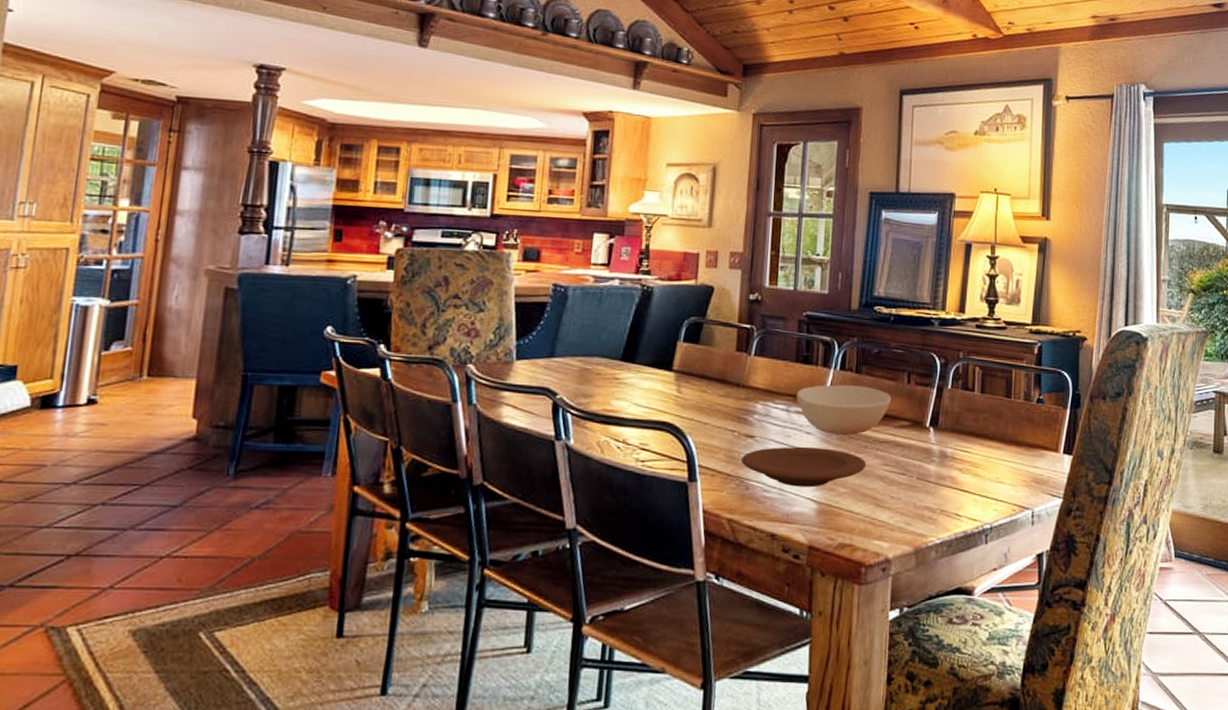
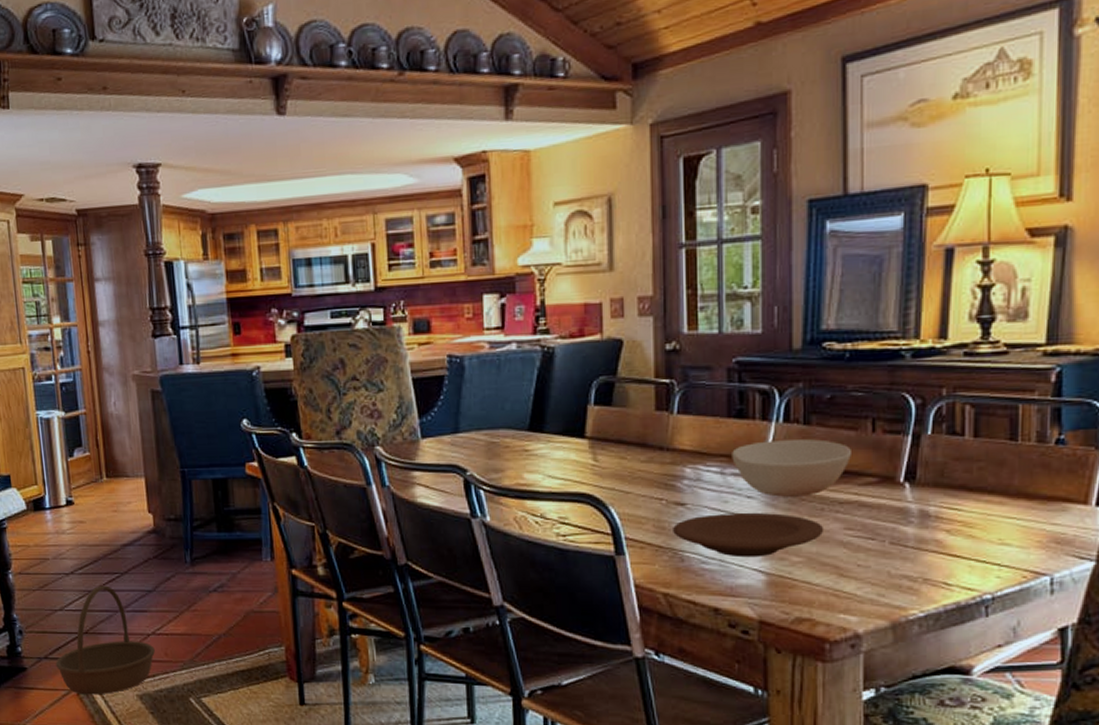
basket: none [23,498,166,631] -> present [55,585,155,695]

